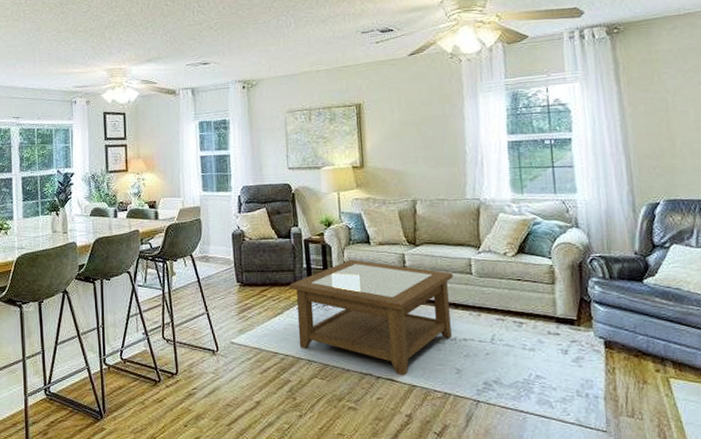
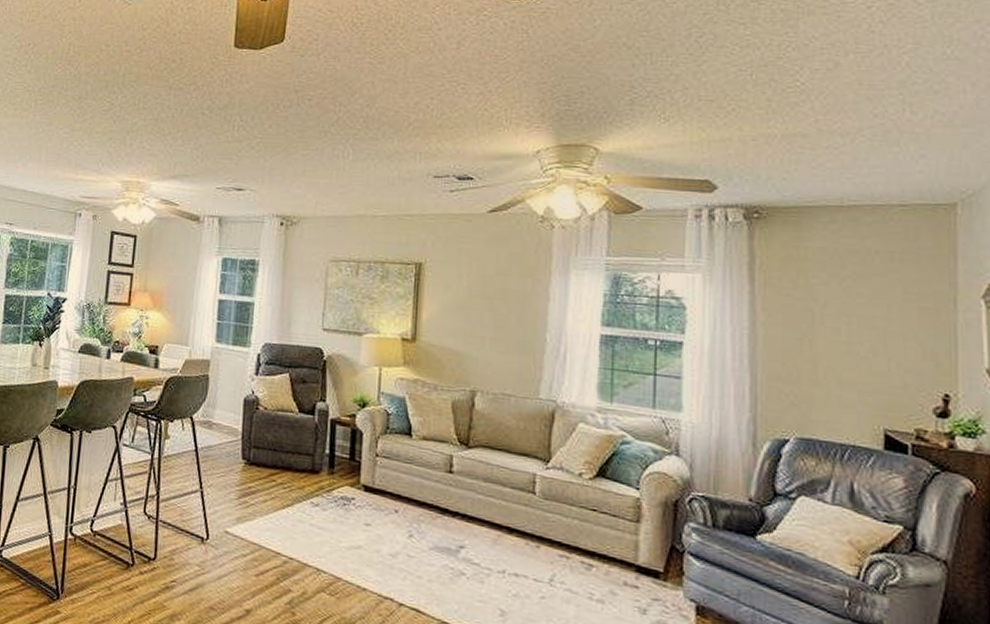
coffee table: present [289,259,453,376] -> none [305,451,511,609]

